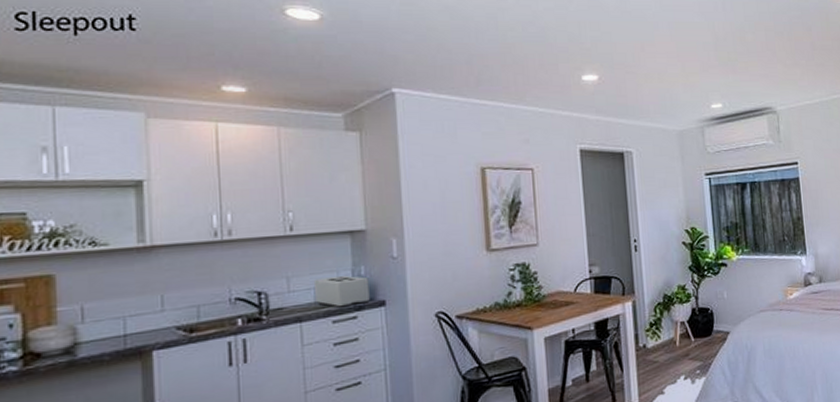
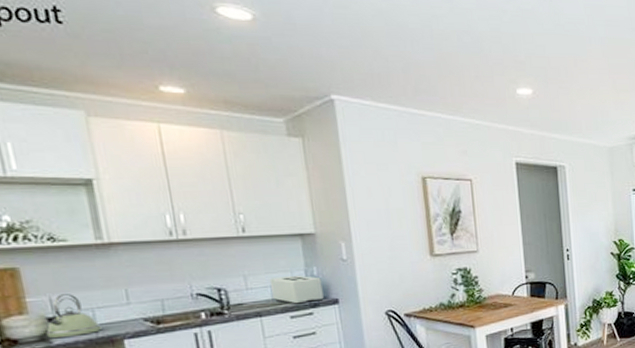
kettle: none [72,301,131,352] -> present [45,294,102,339]

